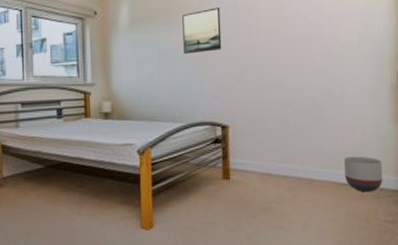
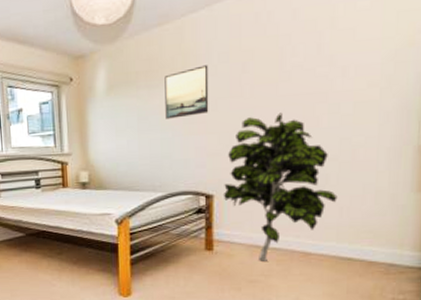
indoor plant: none [237,52,333,189] -> present [223,112,338,261]
planter: present [344,156,383,193] -> none [348,228,397,268]

